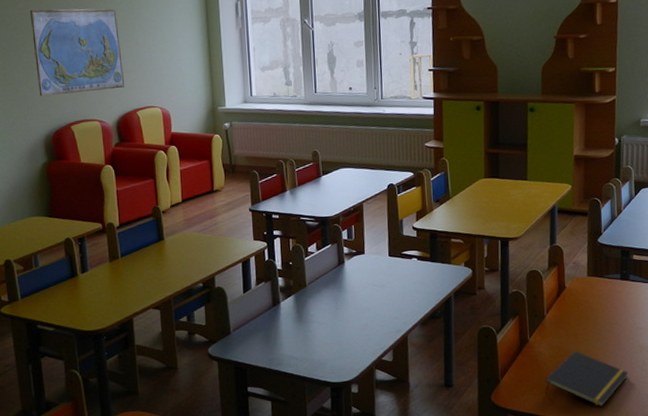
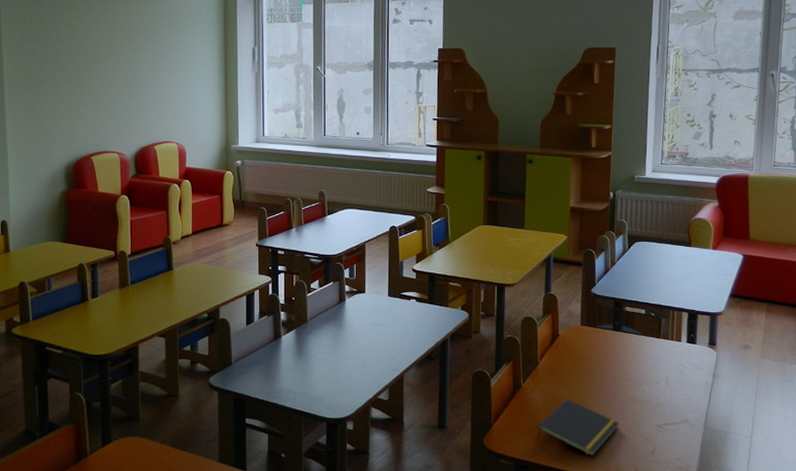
world map: present [29,8,124,96] -> none [59,45,144,127]

